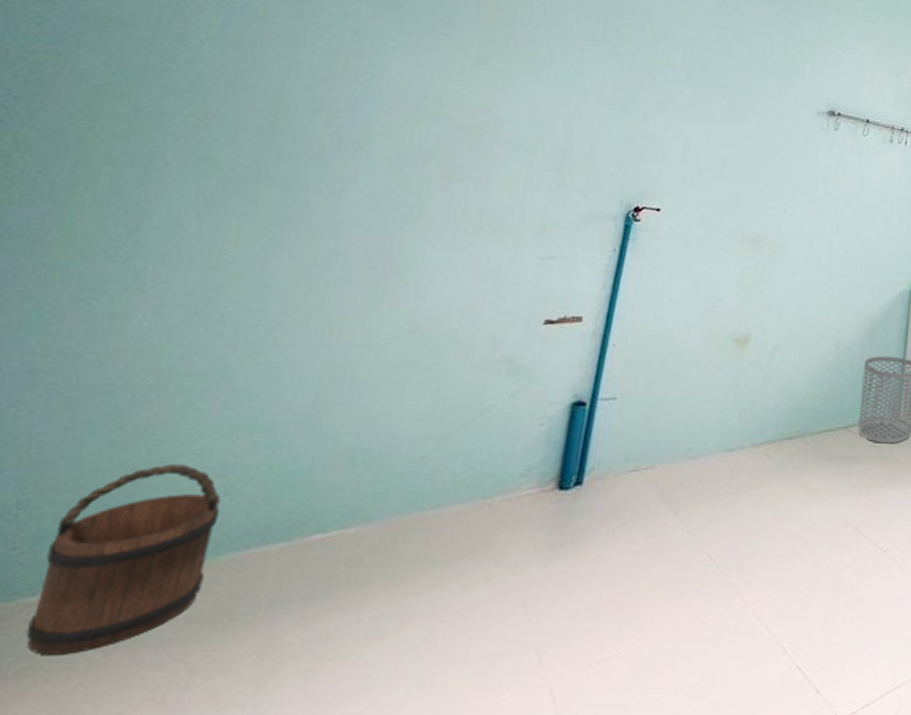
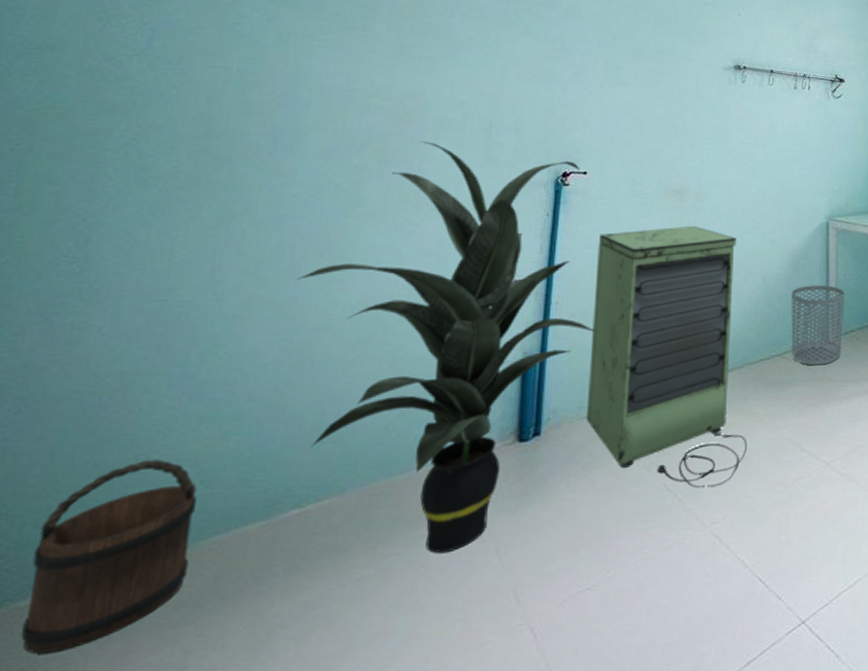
indoor plant: none [341,159,654,600] -> present [296,141,598,554]
storage cabinet: none [631,276,811,562] -> present [585,226,748,489]

